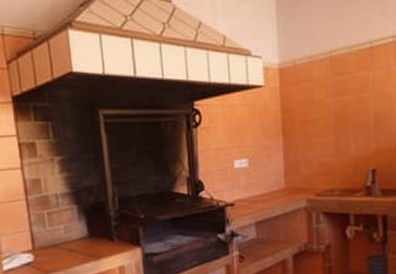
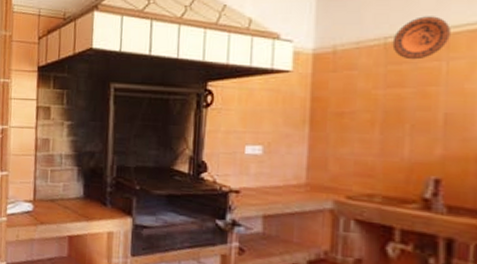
decorative plate: none [335,32,373,71] -> present [392,16,451,60]

